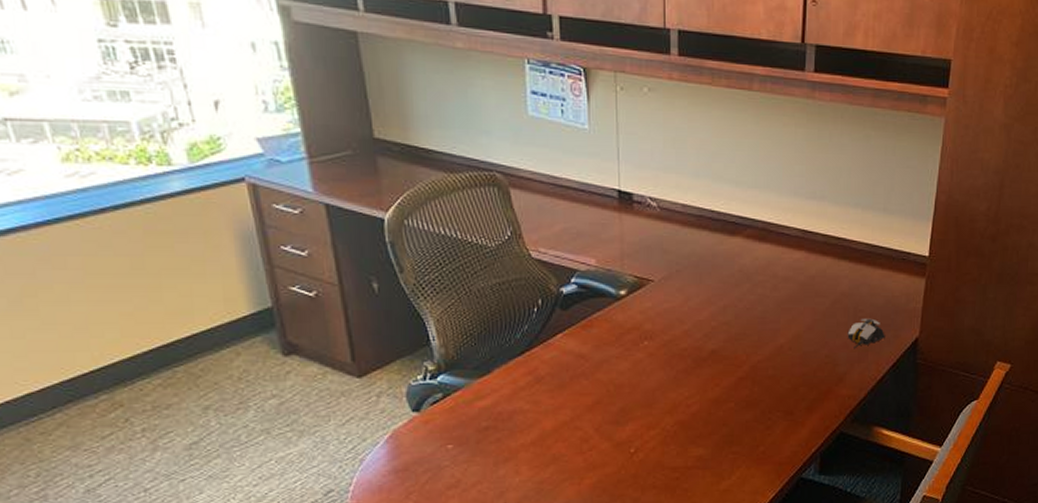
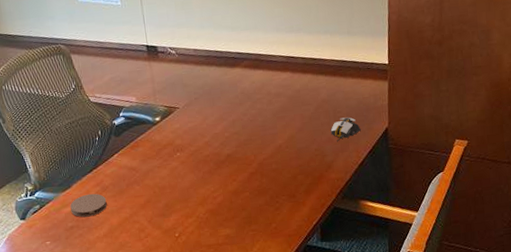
coaster: none [487,384,540,416] -> present [70,193,107,218]

